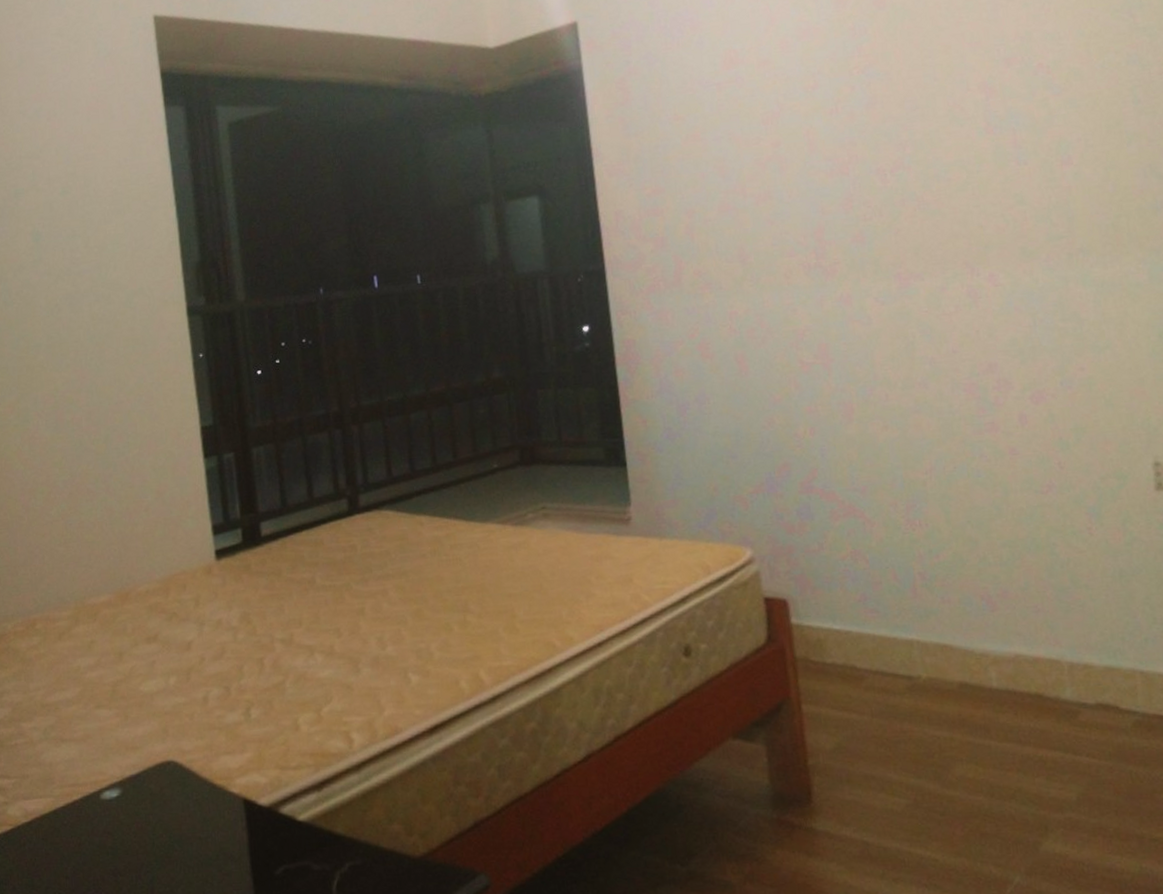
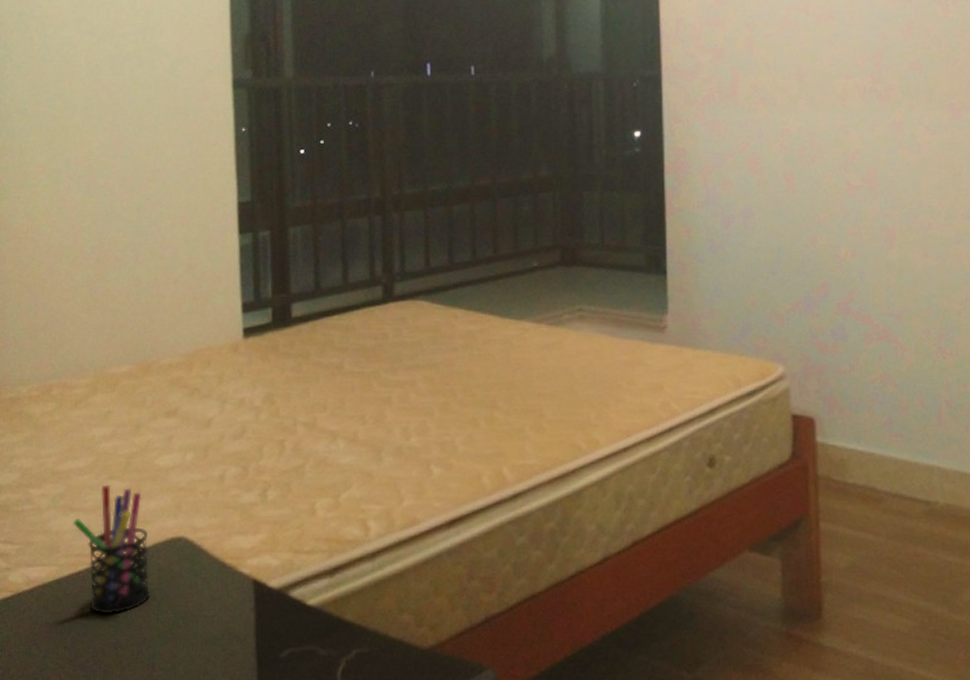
pen holder: none [65,713,145,842] -> present [73,484,151,614]

